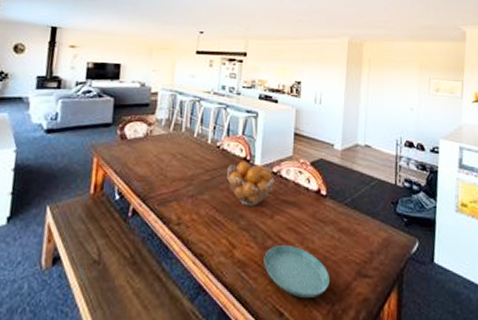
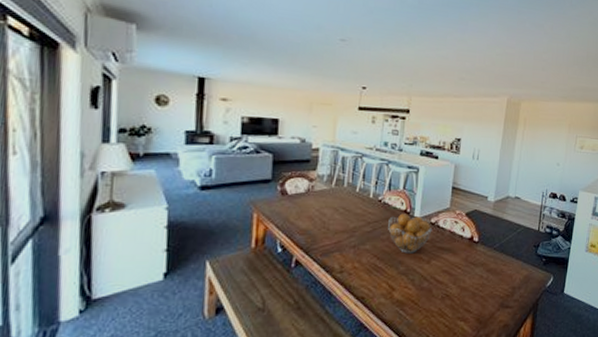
saucer: present [264,245,330,298] -> none [420,286,477,328]

